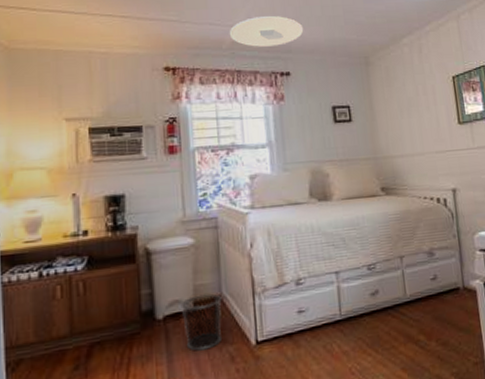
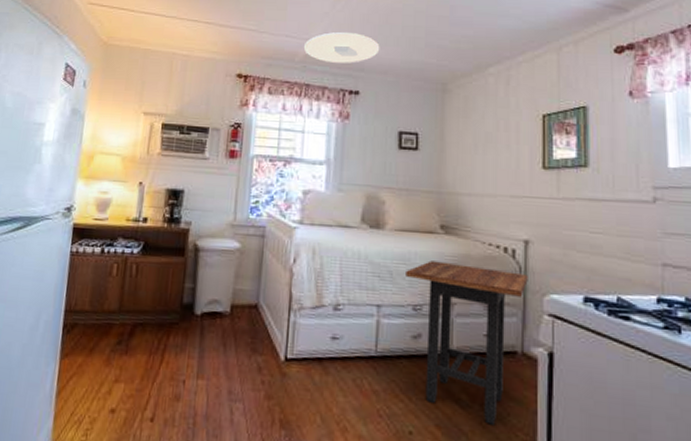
waste bin: present [180,293,222,351] -> none [218,299,258,355]
side table: none [356,218,460,357] -> present [406,261,528,425]

